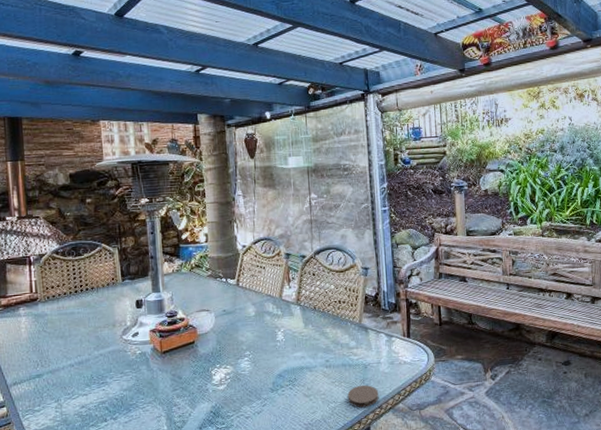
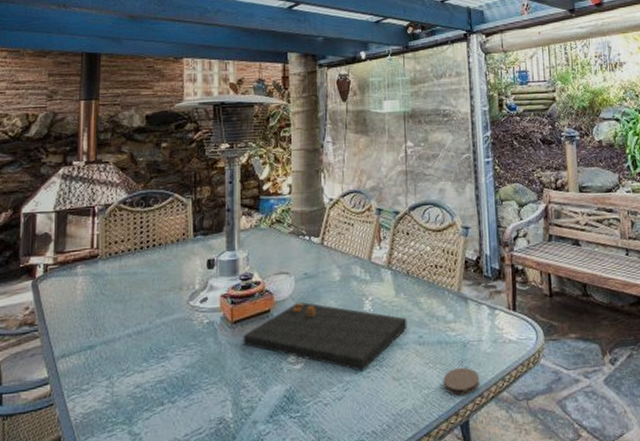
cutting board: none [172,334,316,390] -> present [243,301,407,371]

